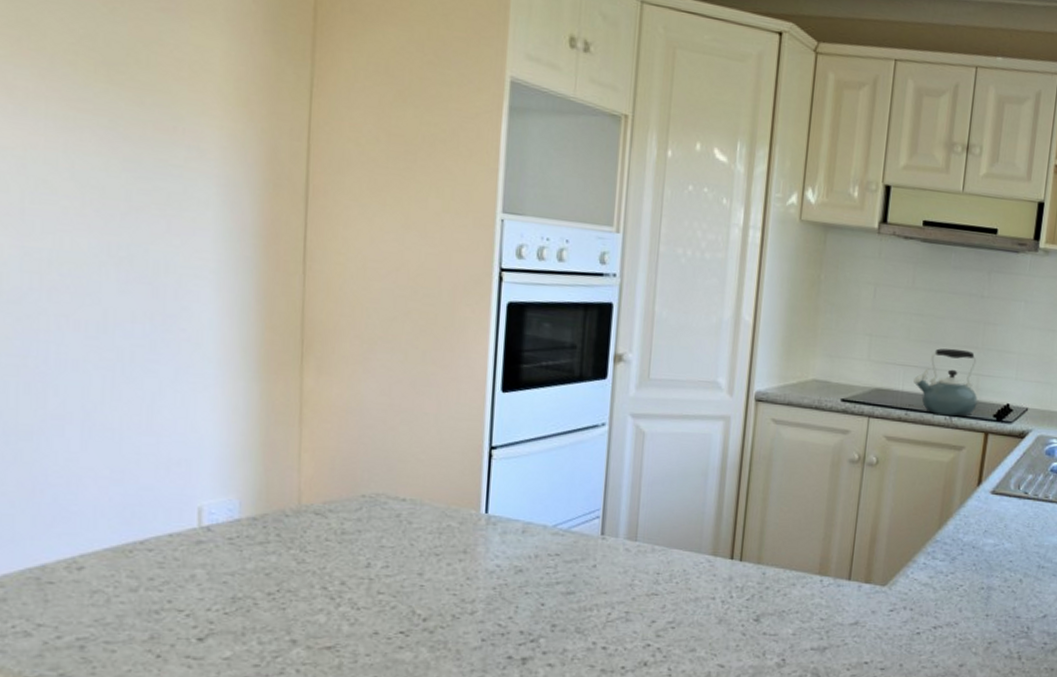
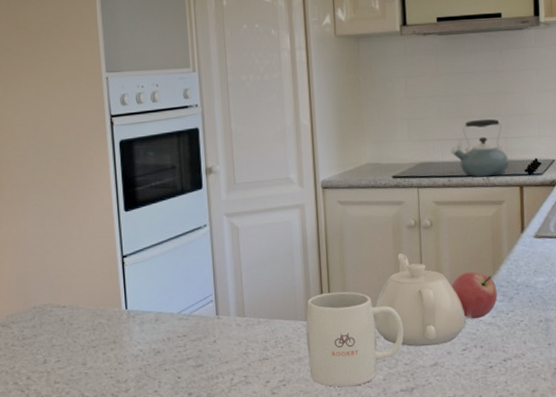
mug: none [706,525,827,638] -> present [305,291,404,387]
teapot: none [792,490,900,602] -> present [374,252,466,347]
fruit: none [888,522,940,577] -> present [451,271,497,319]

